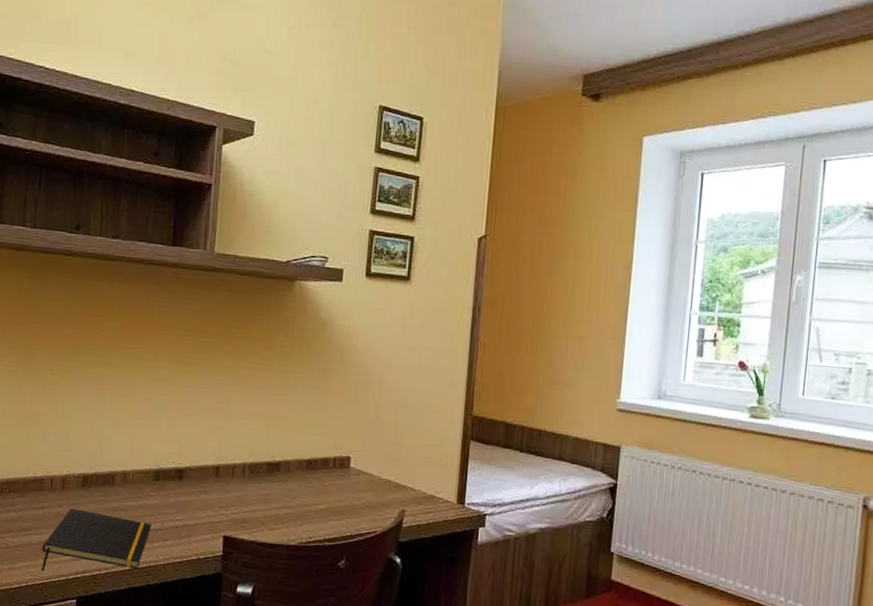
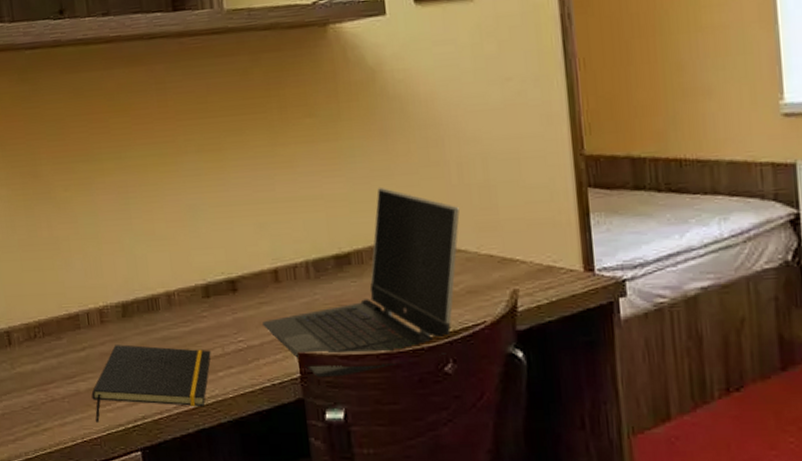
laptop computer: none [199,414,372,560] -> present [262,187,460,378]

